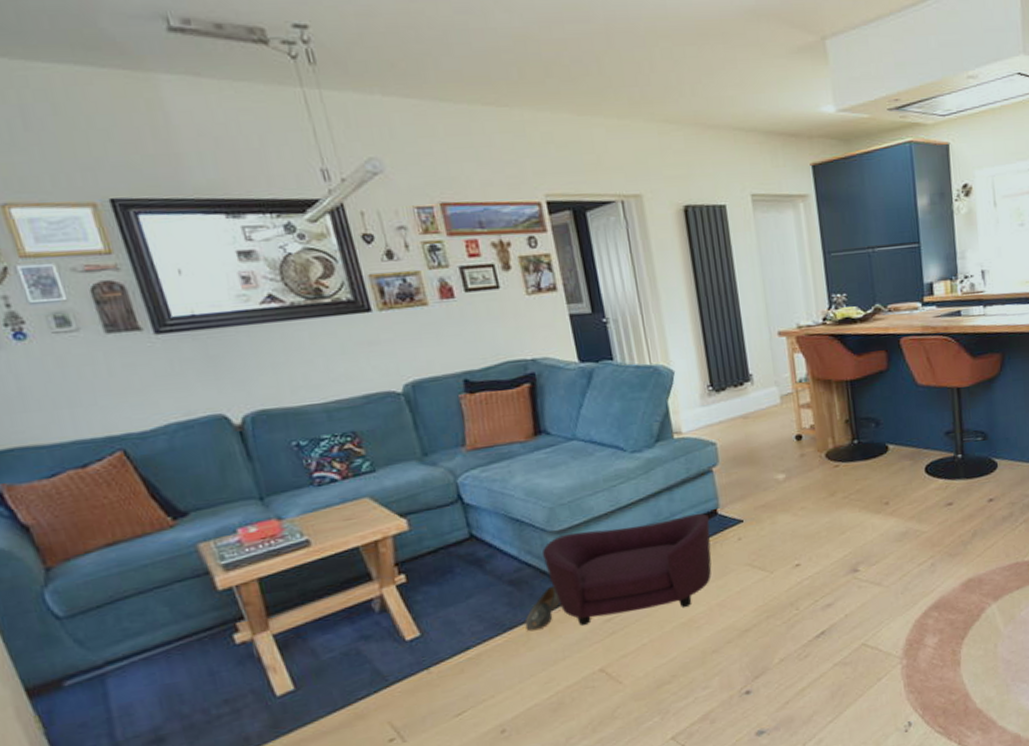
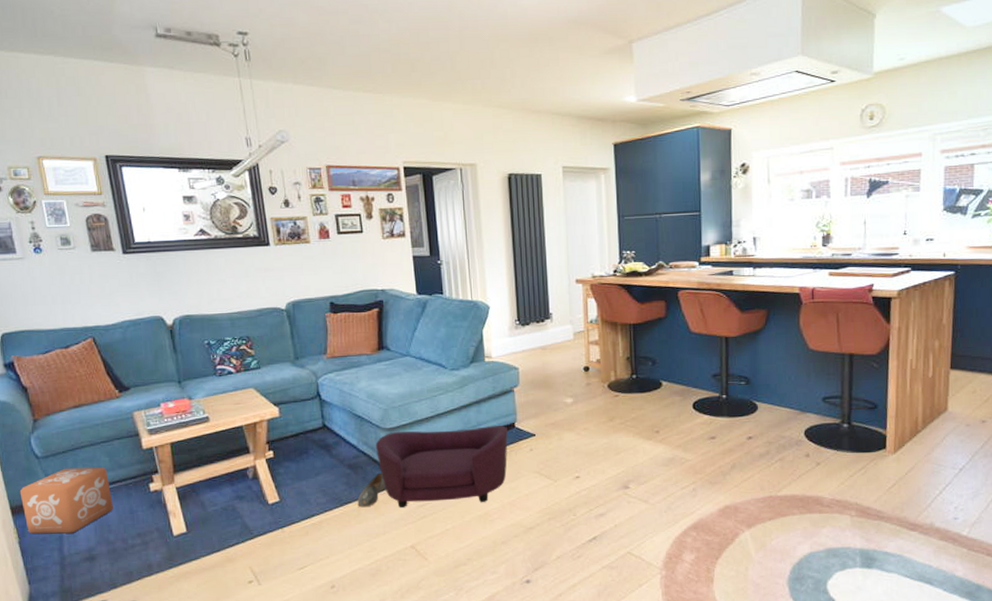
toy box: none [36,621,184,721] -> present [19,467,113,535]

